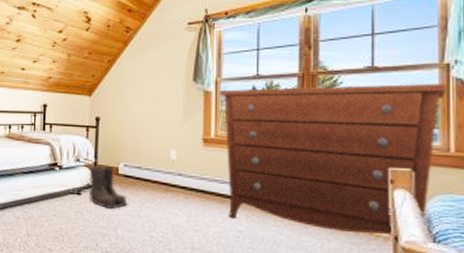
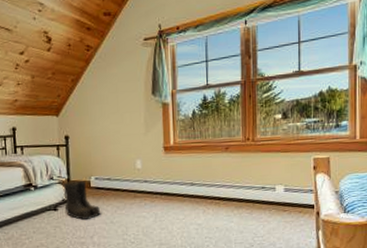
dresser: present [220,83,447,236] -> none [176,82,354,214]

